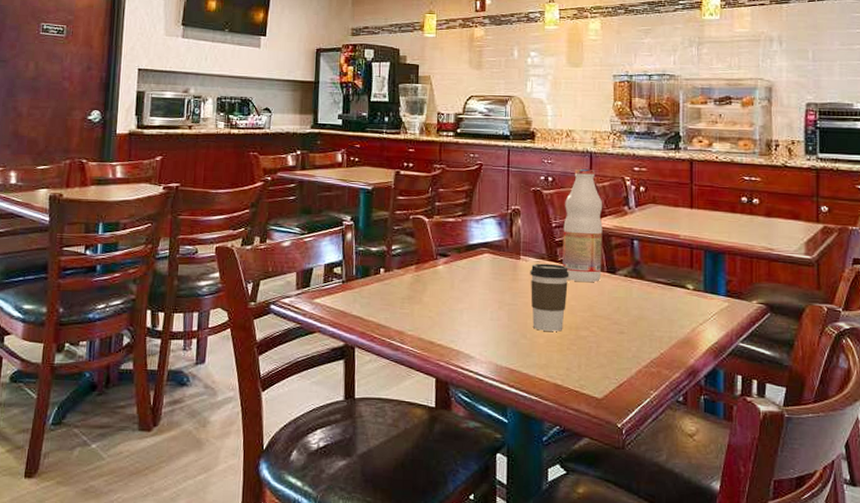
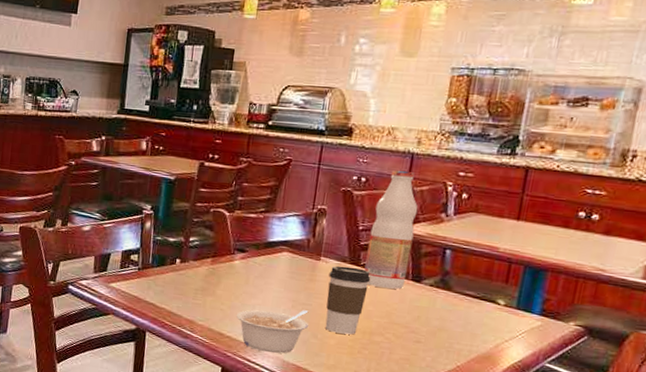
legume: none [444,310,517,358] -> present [235,310,309,354]

